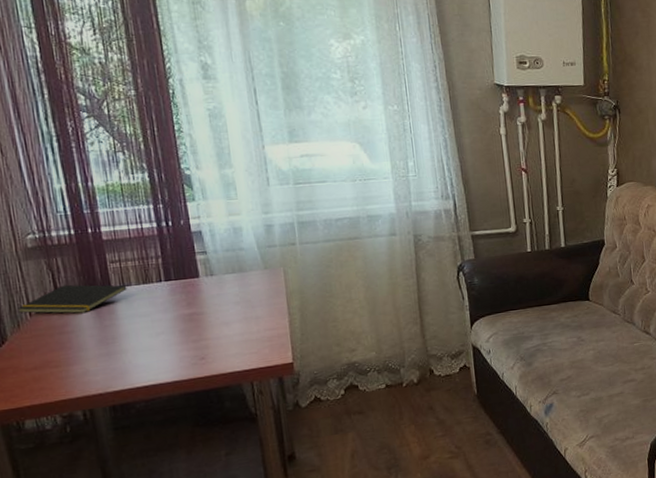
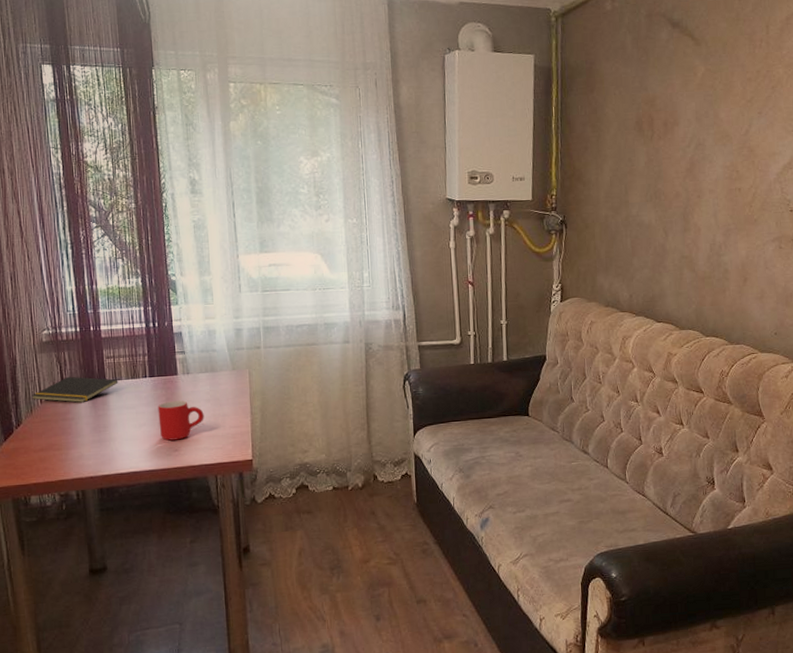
mug: none [177,304,234,349] -> present [158,401,204,441]

